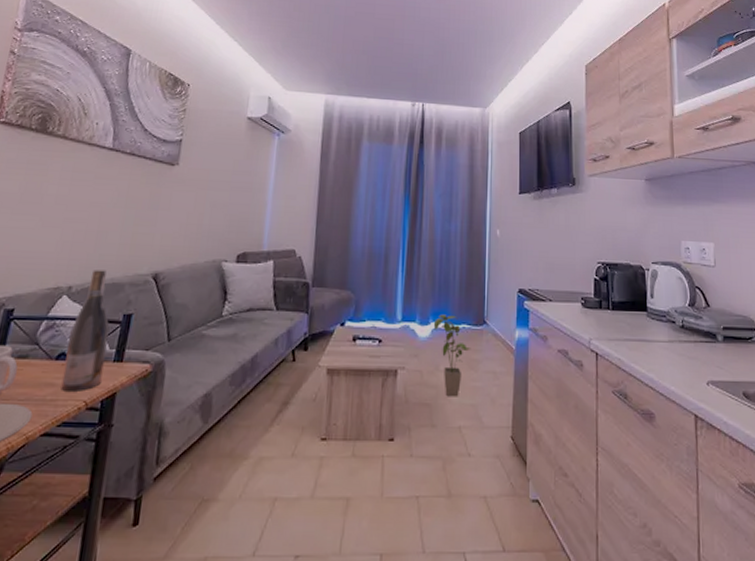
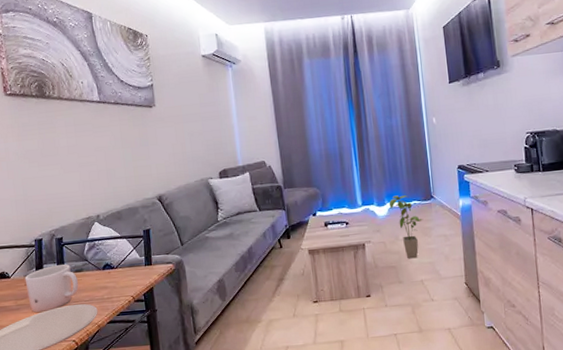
wine bottle: present [61,268,110,391] -> none [107,198,140,291]

